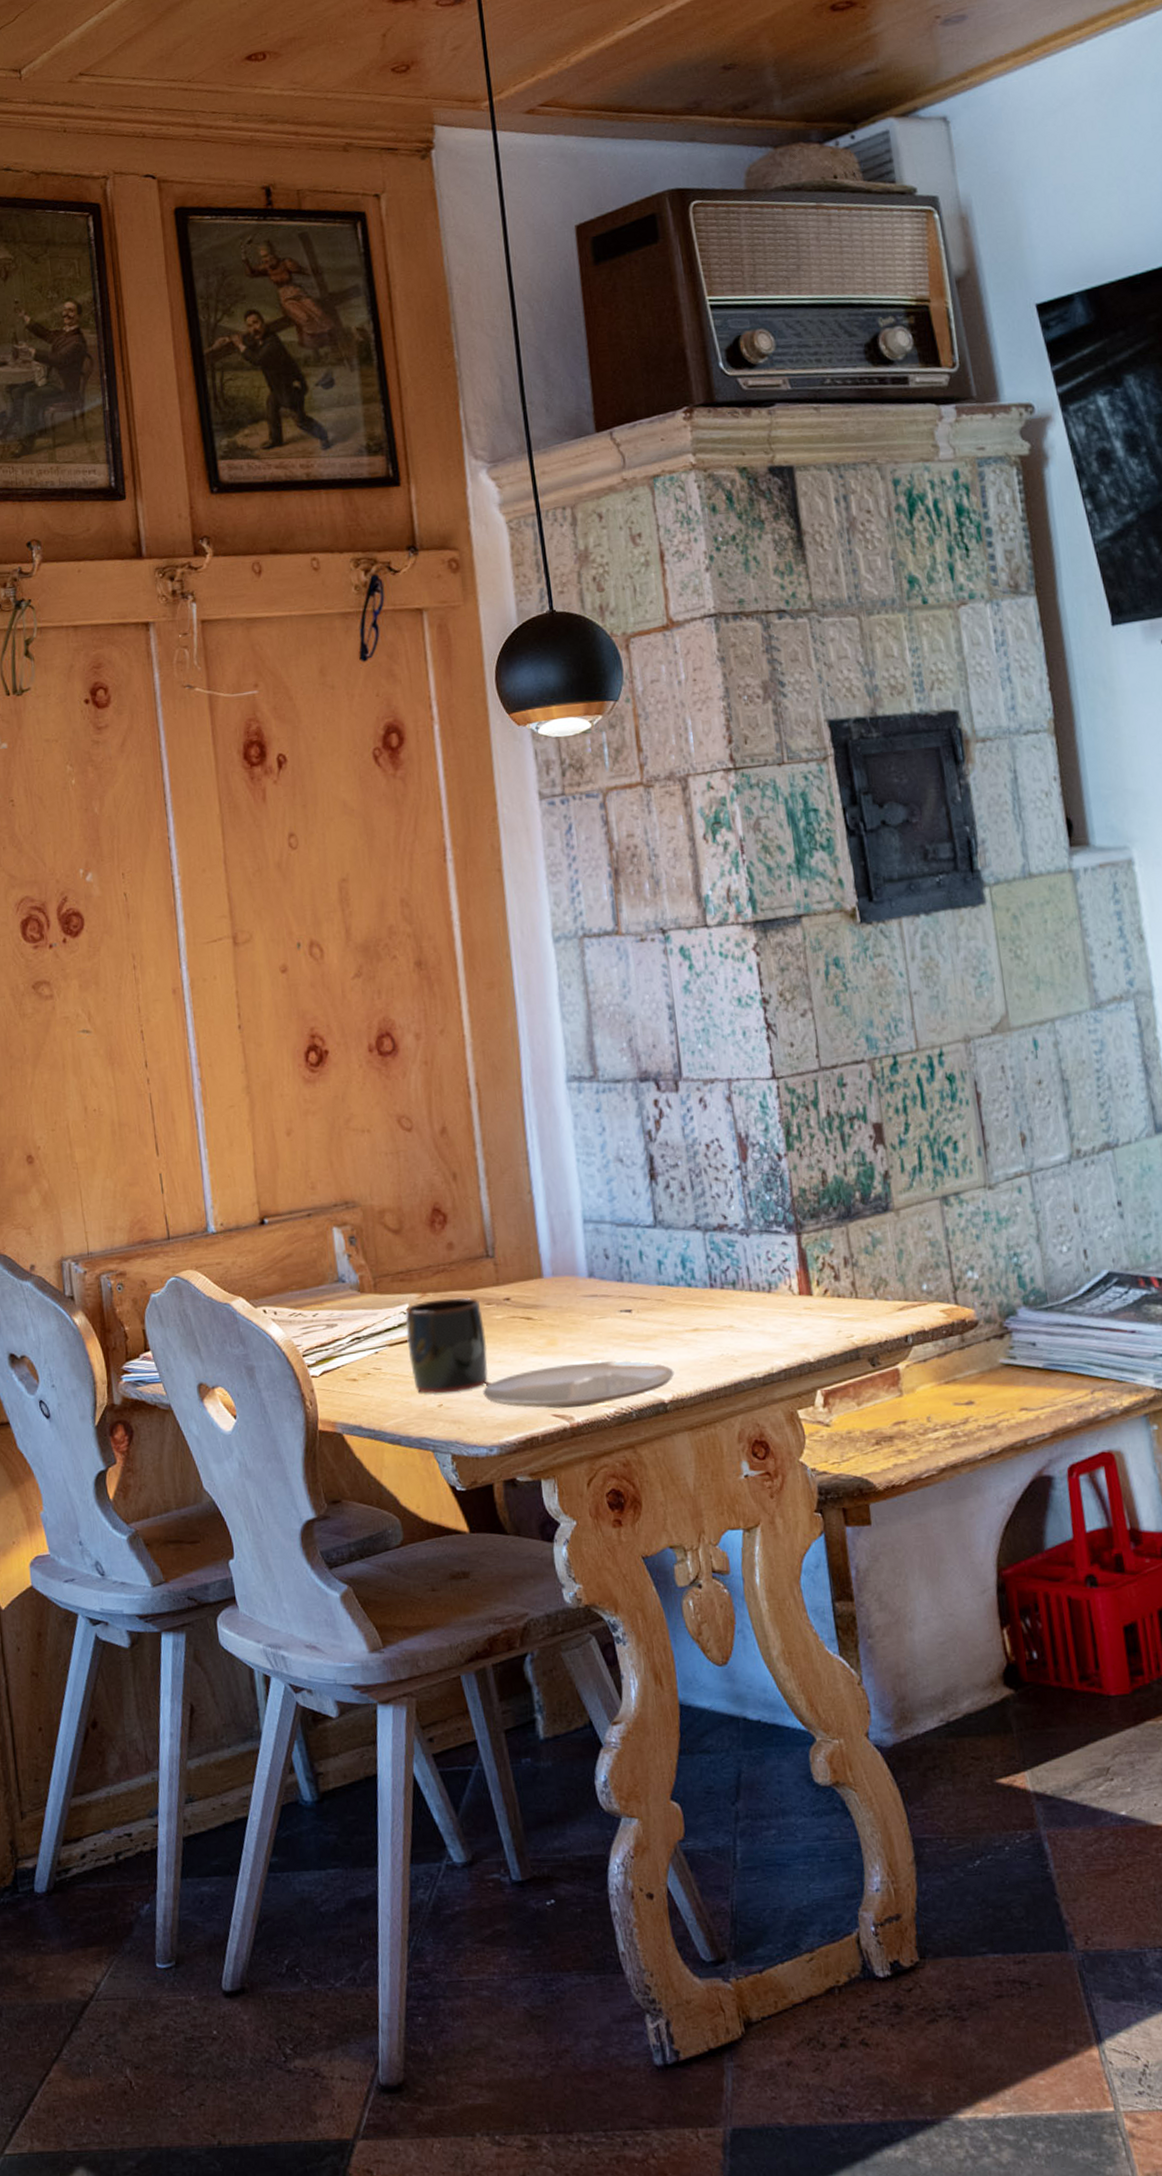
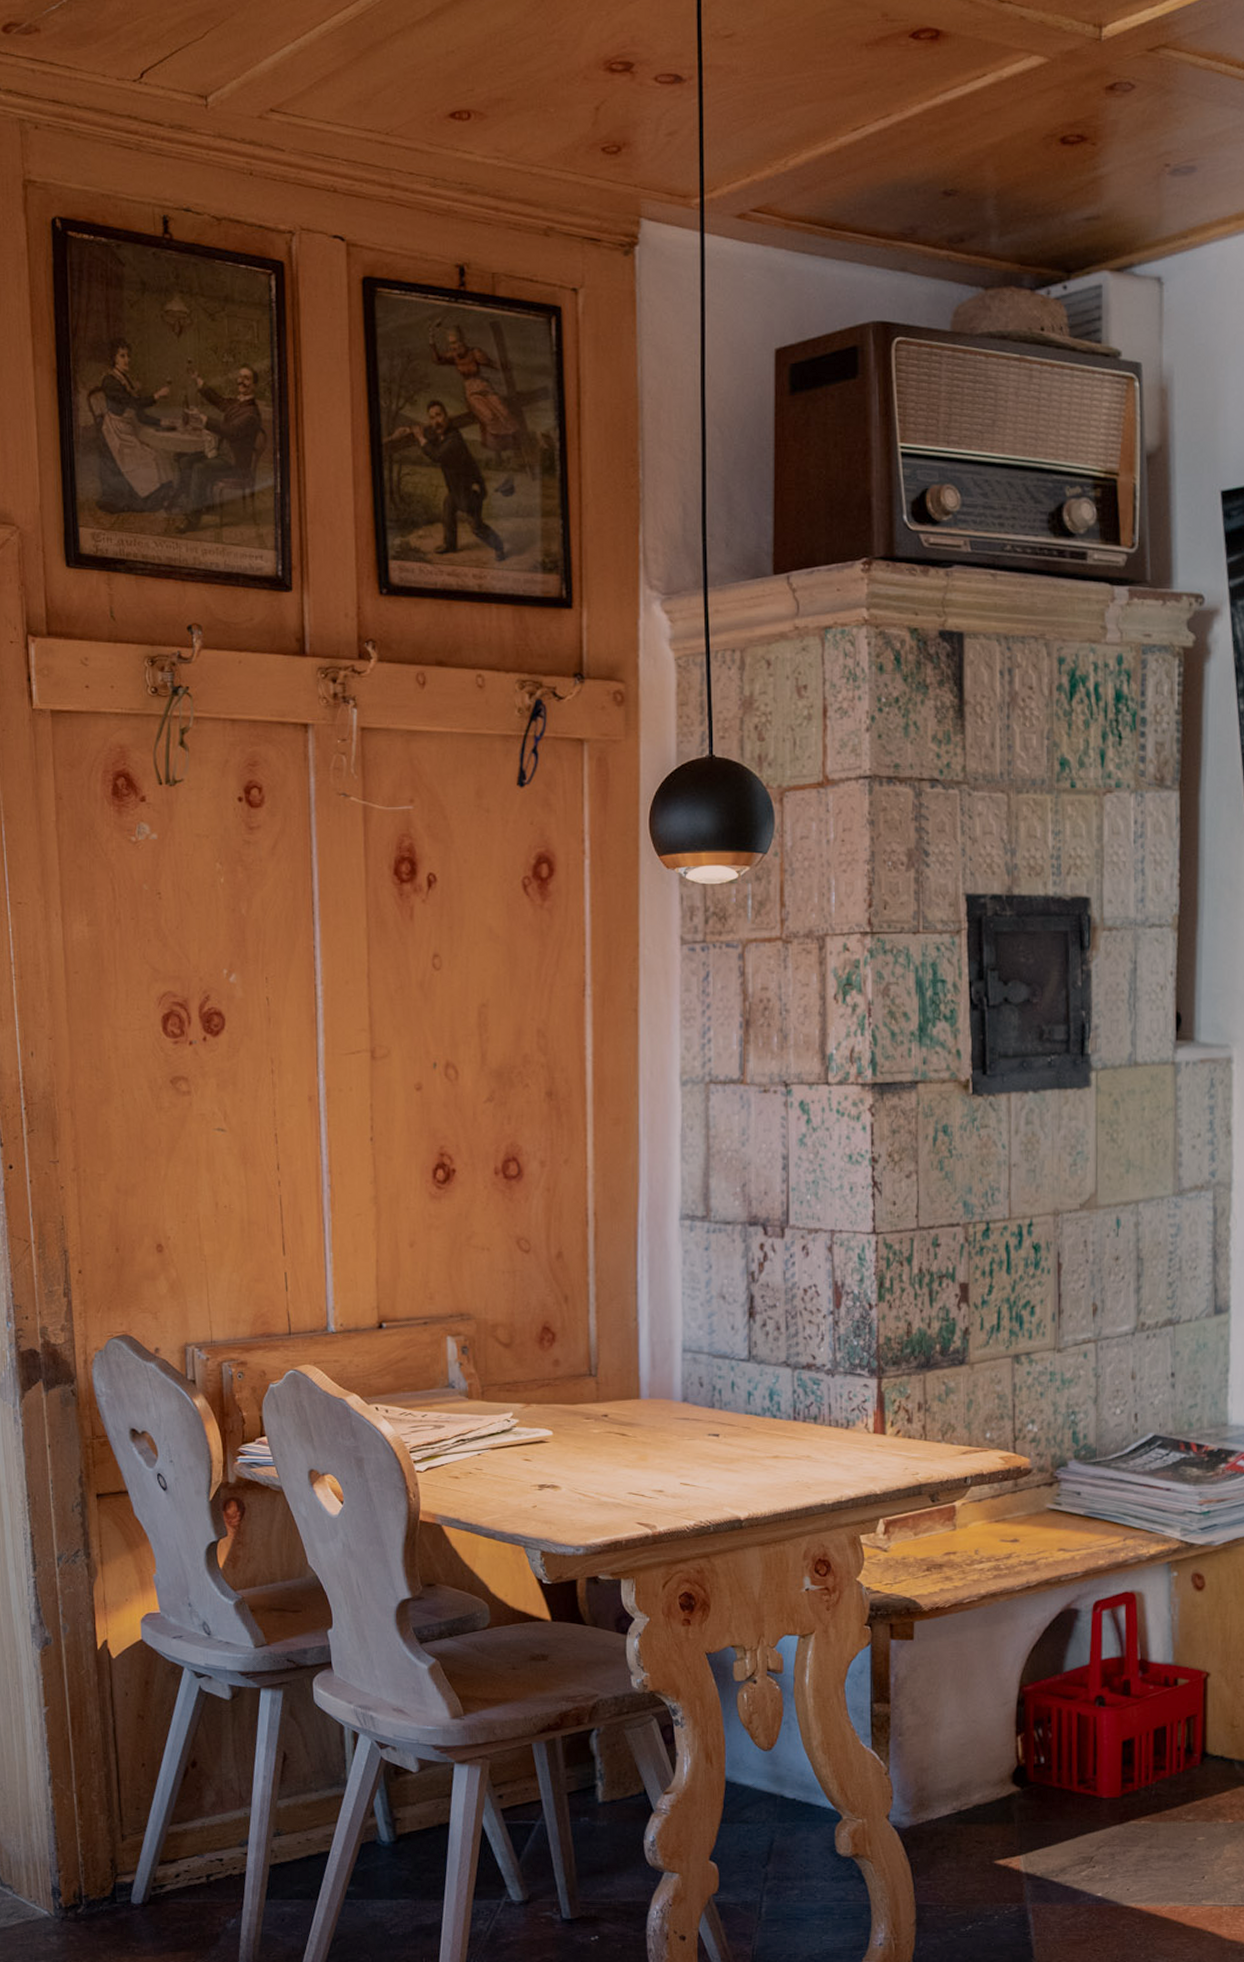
mug: present [405,1297,489,1393] -> none [508,1410,583,1495]
plate: present [483,1360,675,1409] -> none [575,1478,752,1517]

